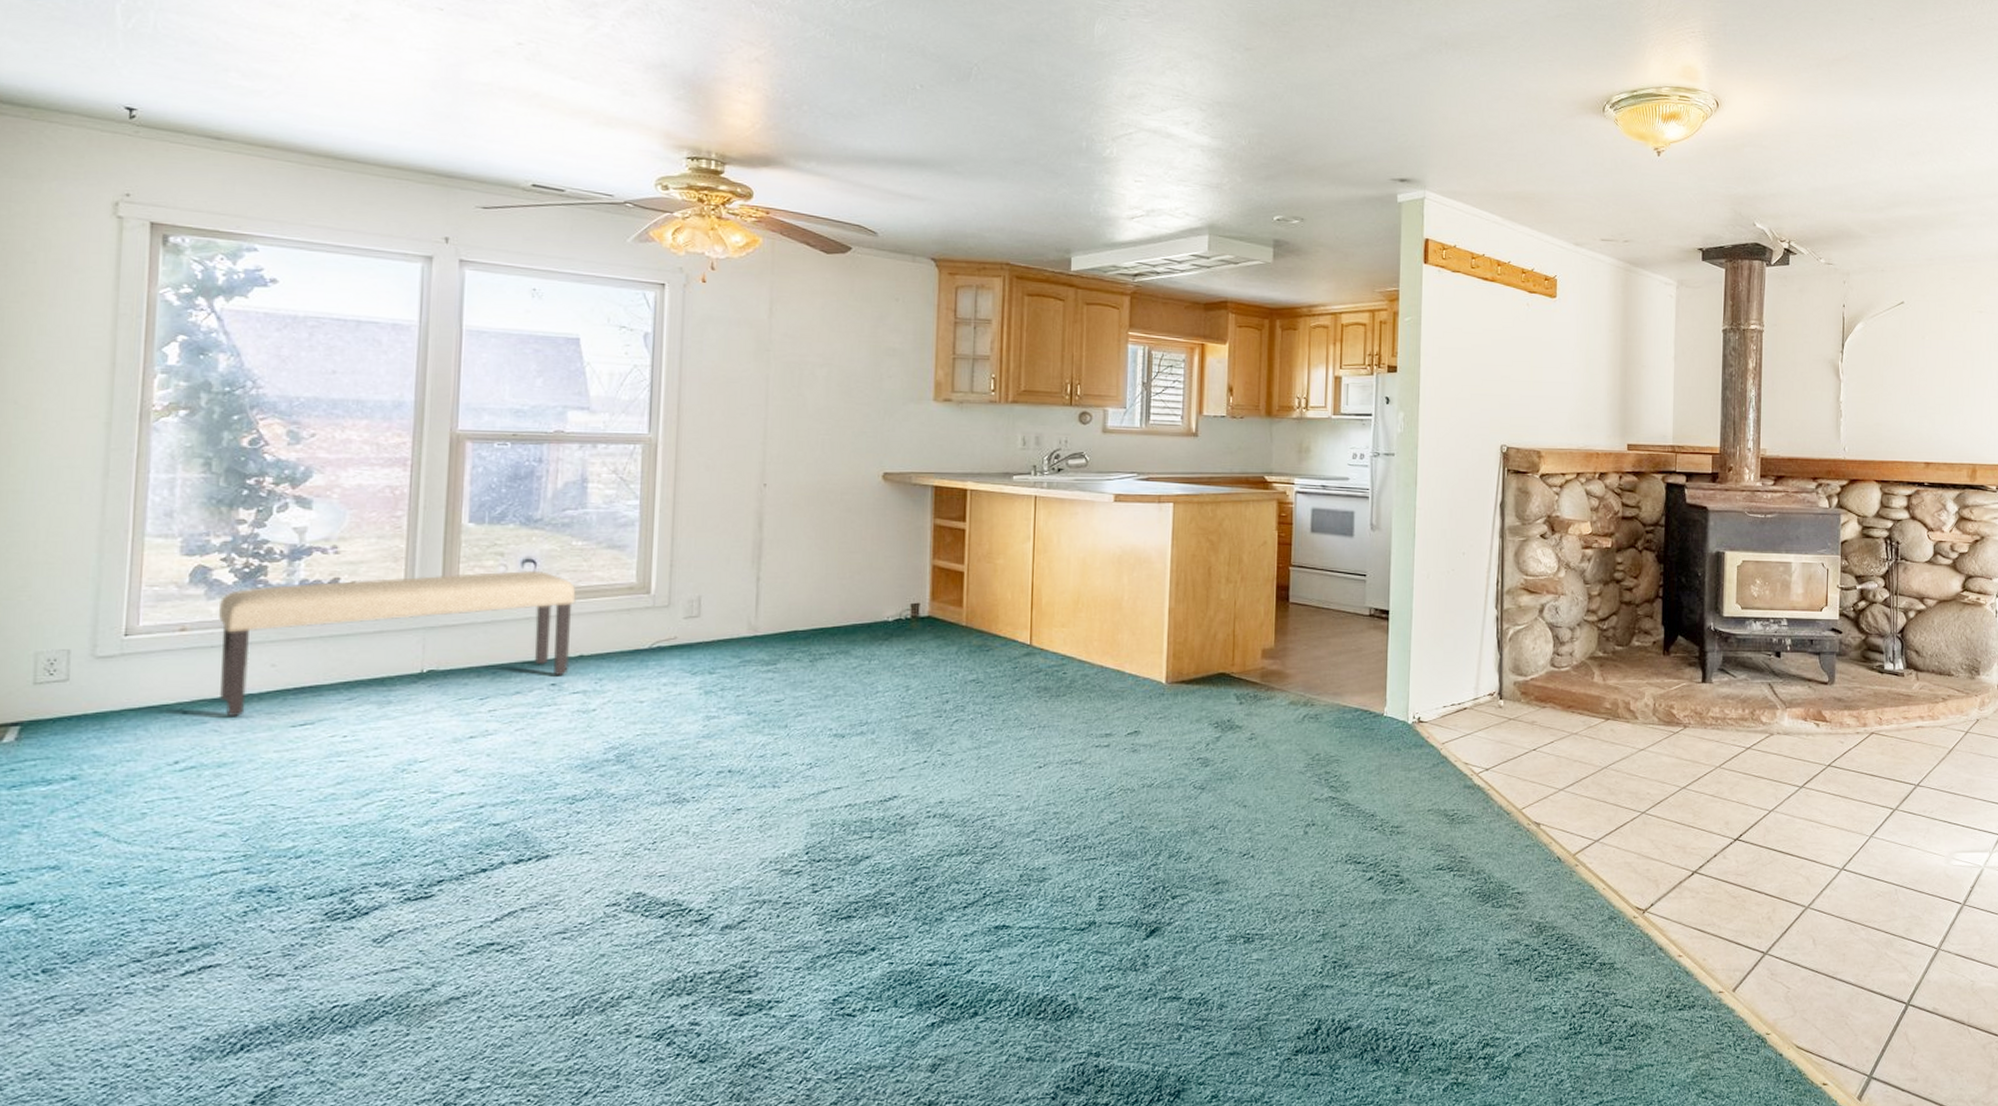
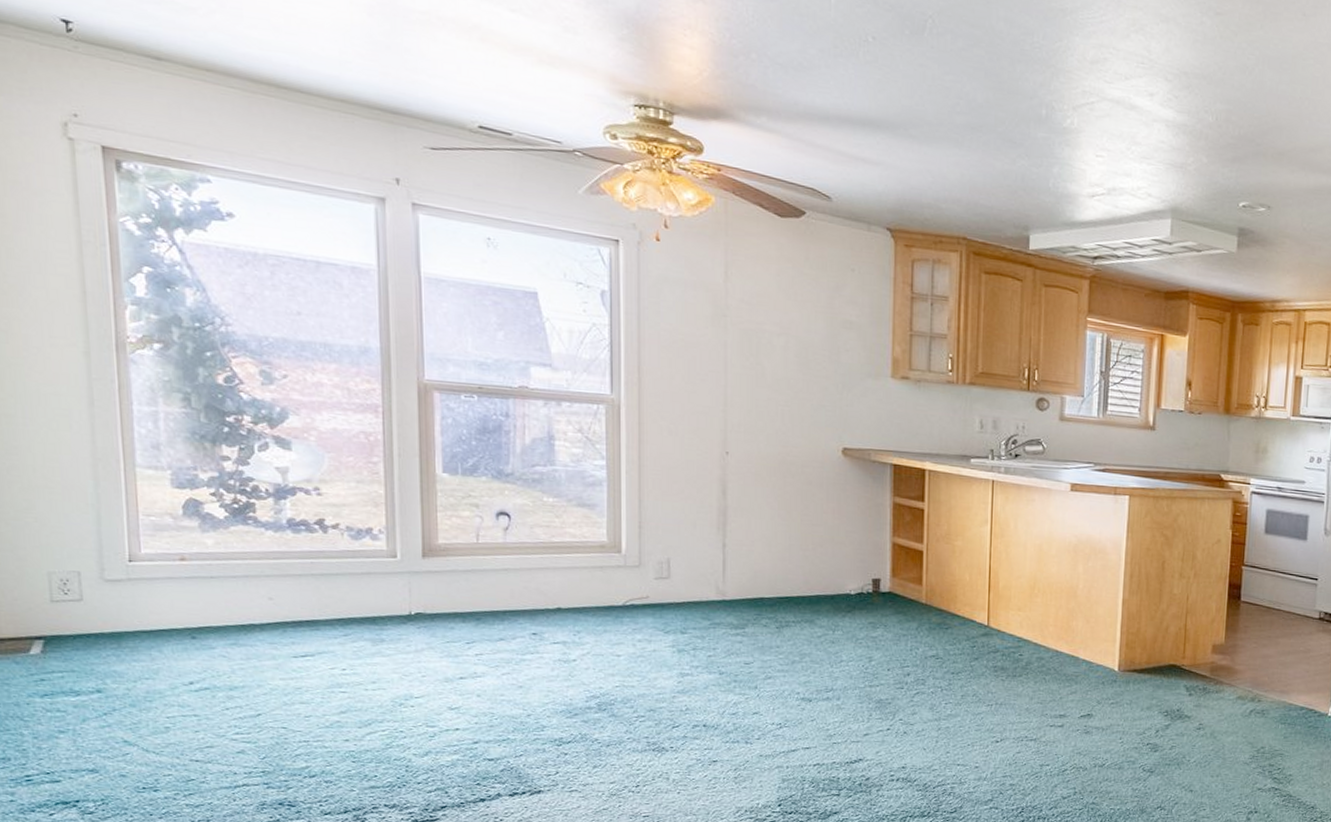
bench: present [218,570,576,717] -> none [213,522,551,645]

